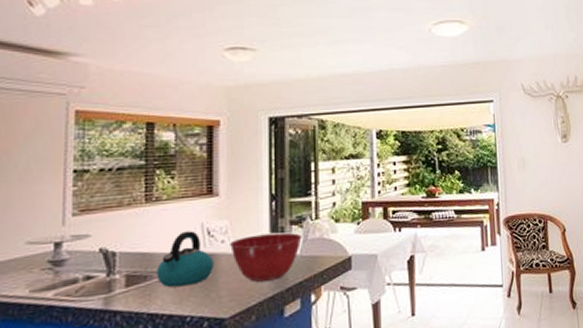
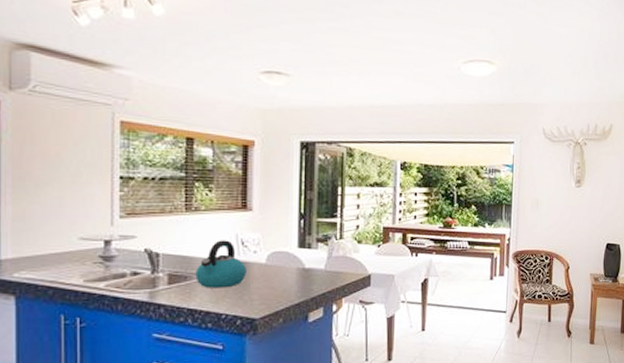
mixing bowl: present [230,232,302,282] -> none [262,248,327,290]

